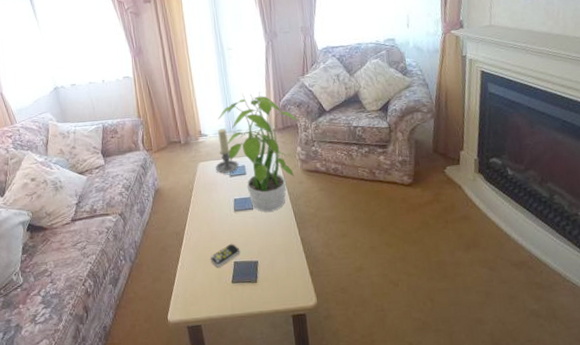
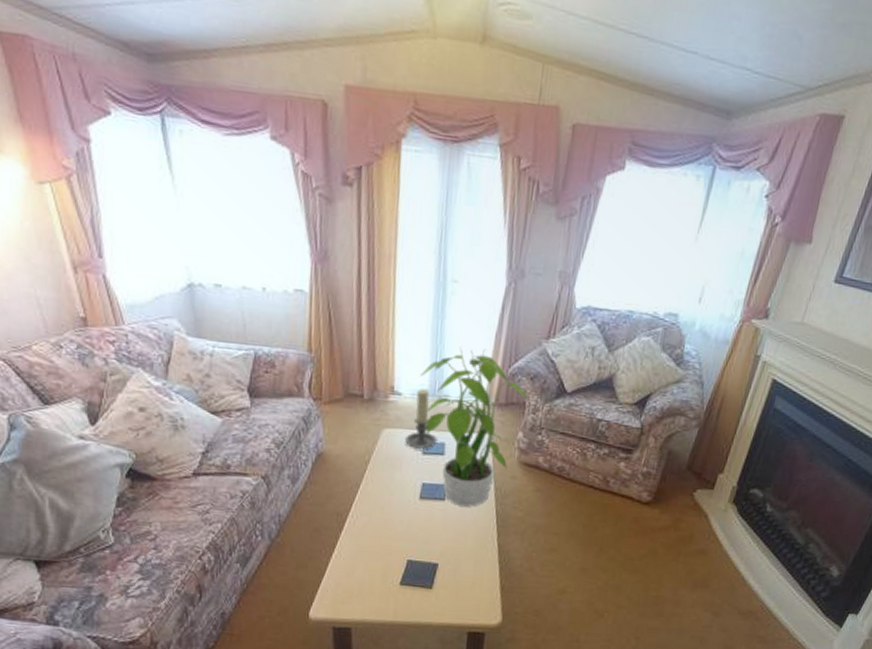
remote control: present [210,243,240,266] -> none [377,537,418,562]

